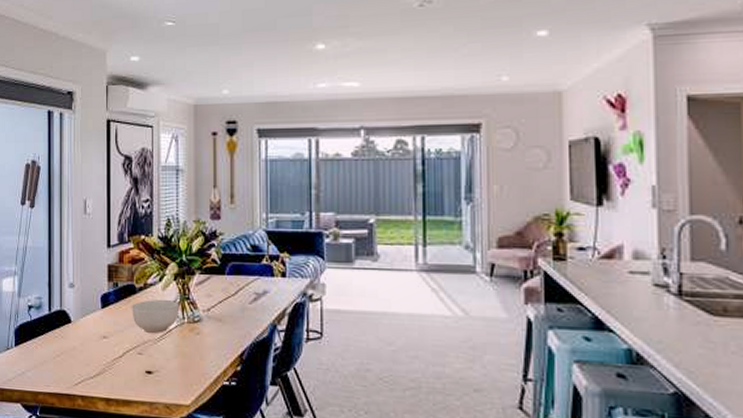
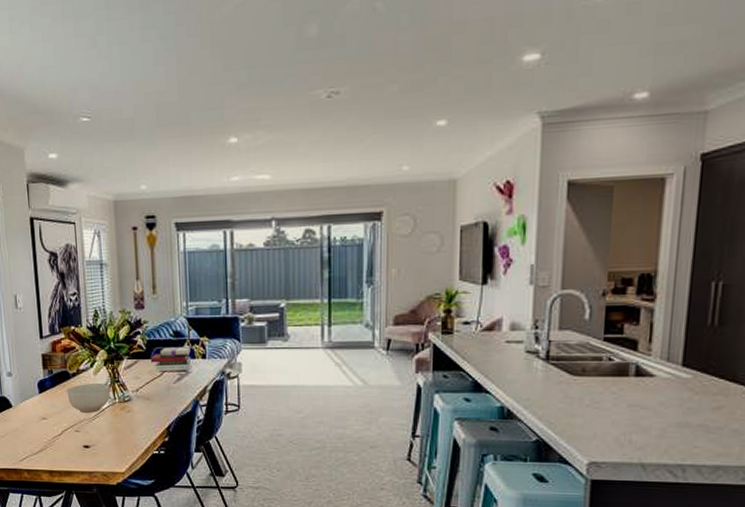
books: none [224,262,270,292] -> present [150,347,192,372]

